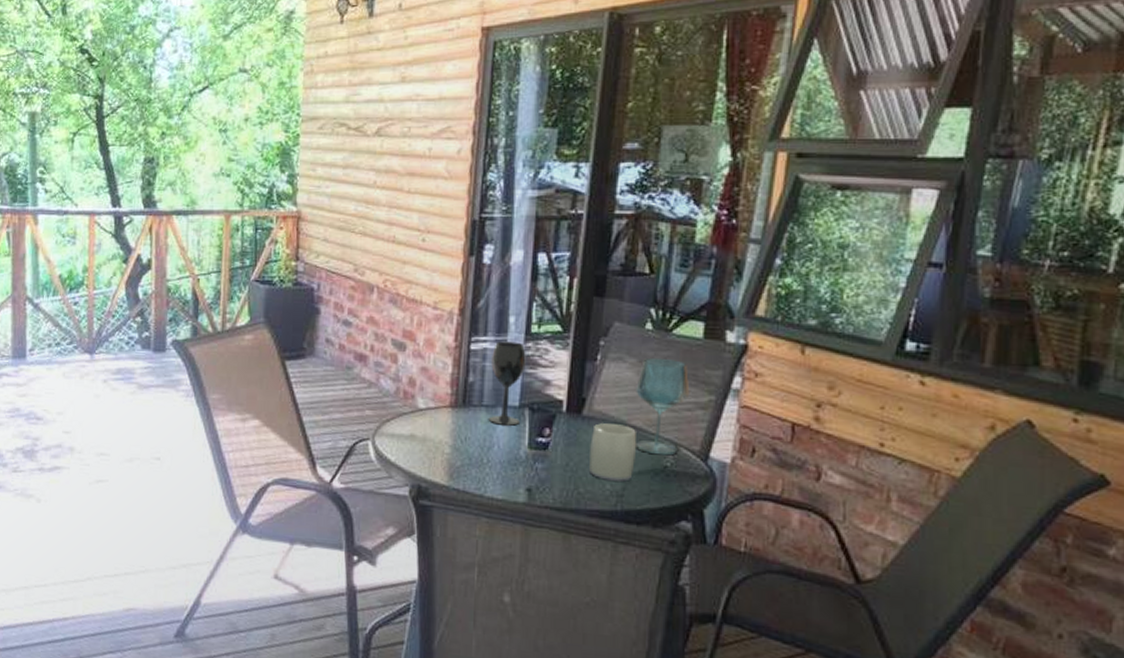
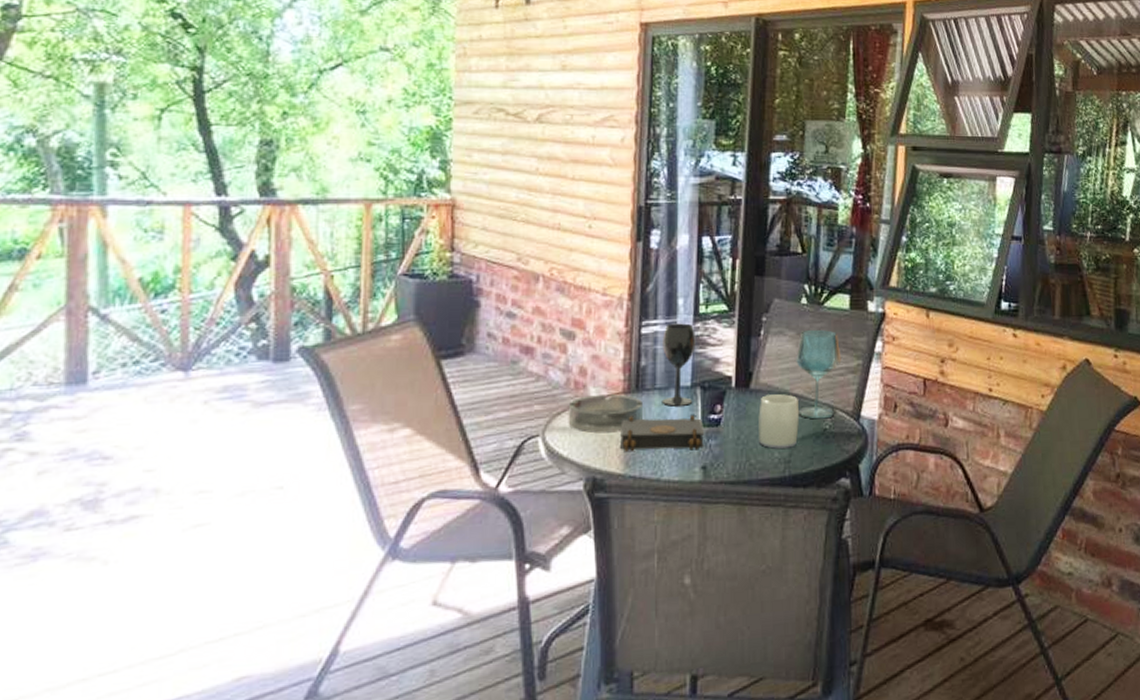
ashtray: none [396,406,469,443] -> present [568,394,643,432]
book: none [445,430,530,472] -> present [620,414,704,451]

